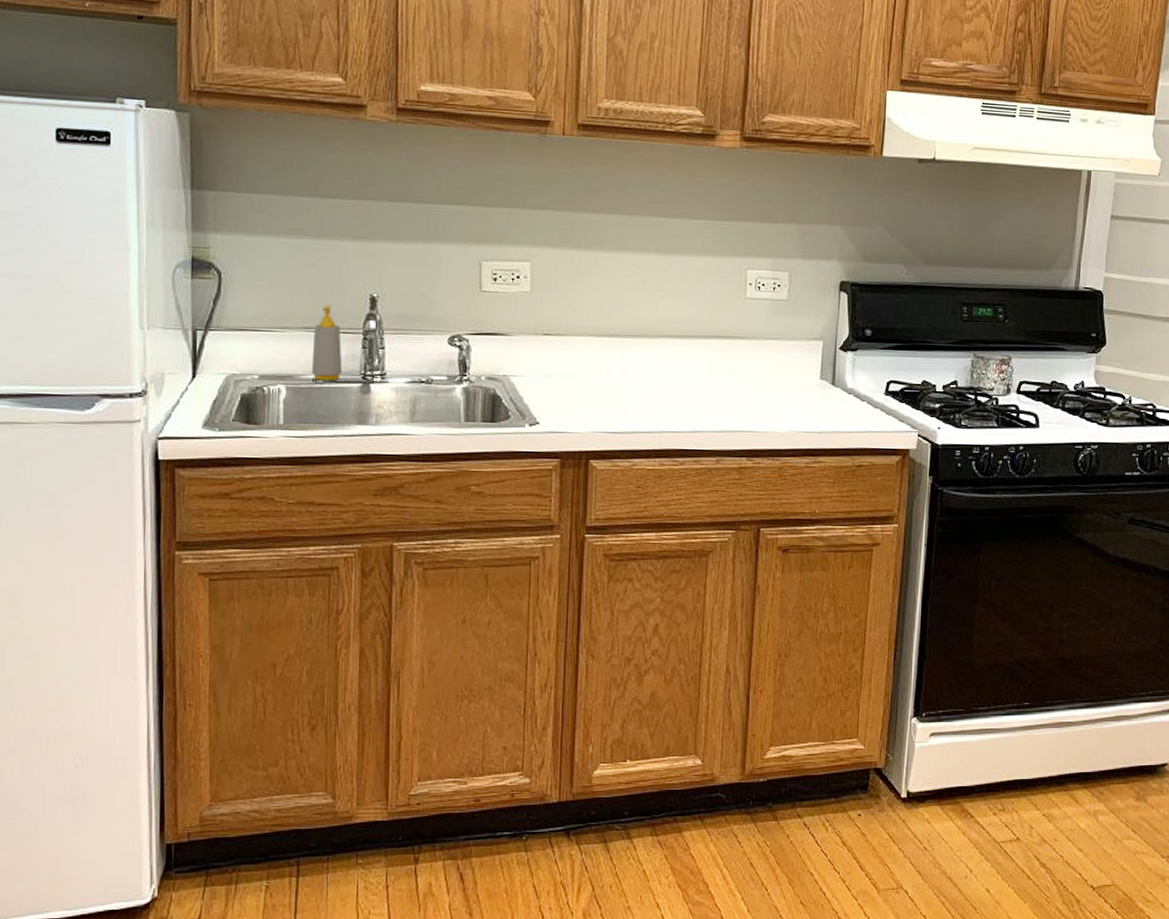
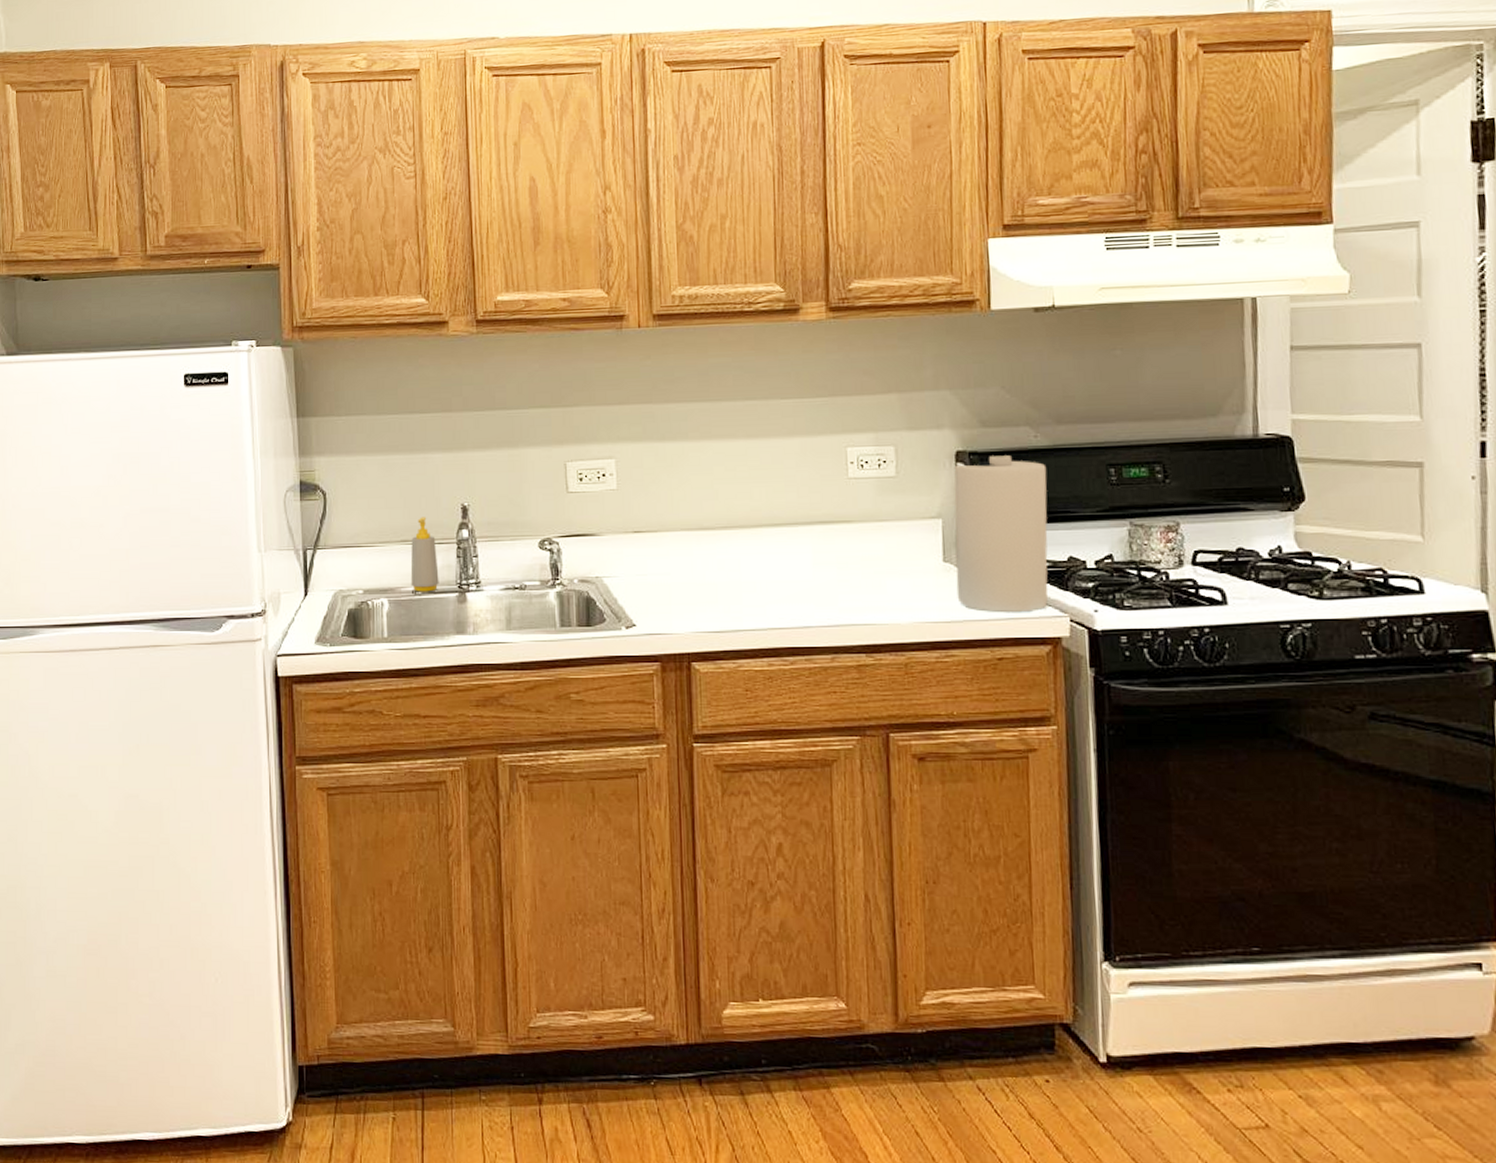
paper towel holder: none [829,288,914,427] -> present [954,455,1048,613]

